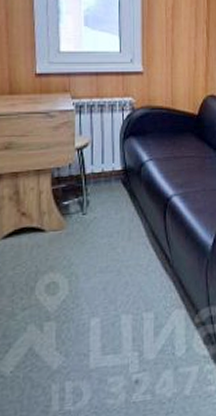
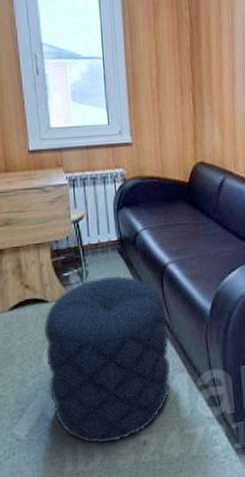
pouf: none [38,206,168,382] -> present [44,275,170,444]

